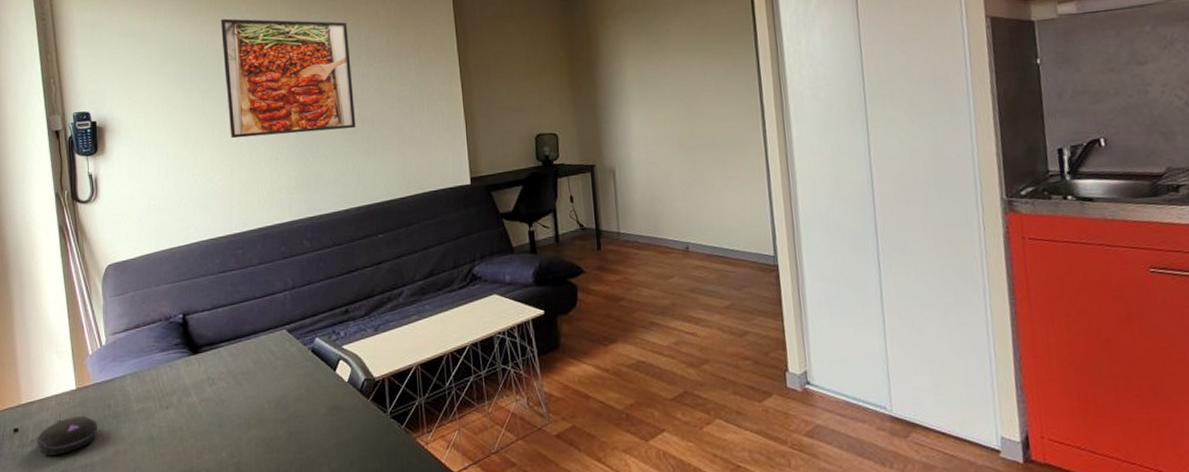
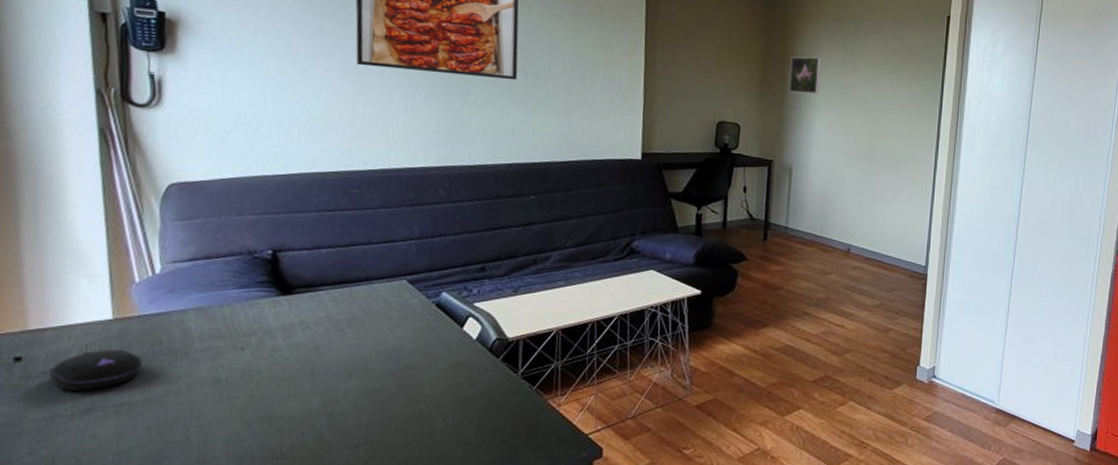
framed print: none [597,52,630,93] -> present [788,56,821,94]

